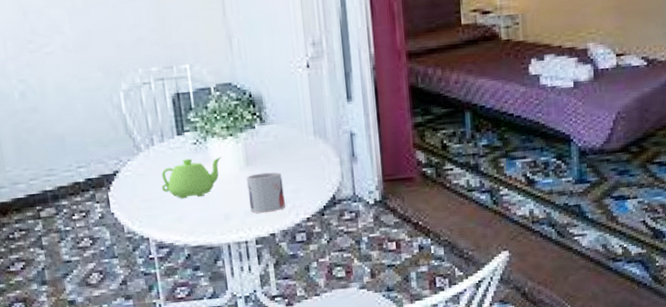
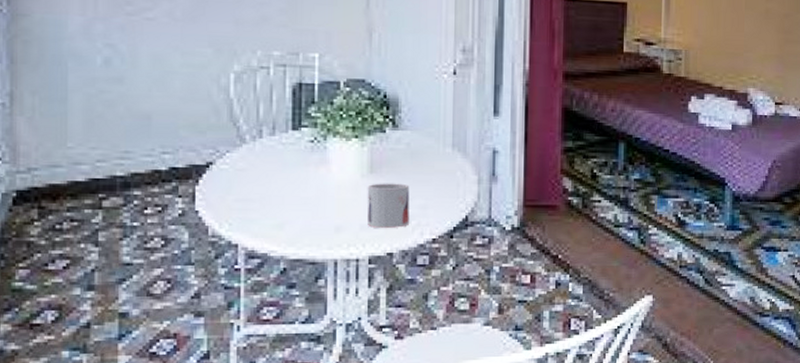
teapot: present [161,157,222,199] -> none [263,157,342,203]

